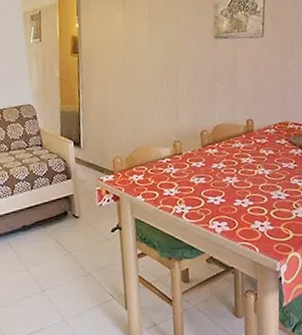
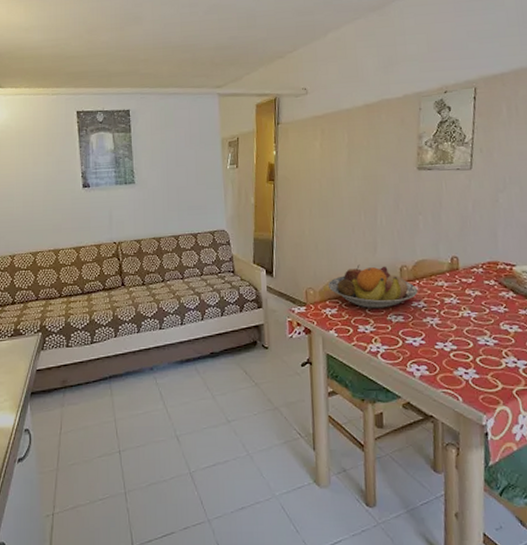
fruit bowl: none [134,131,218,173] -> present [327,264,418,309]

